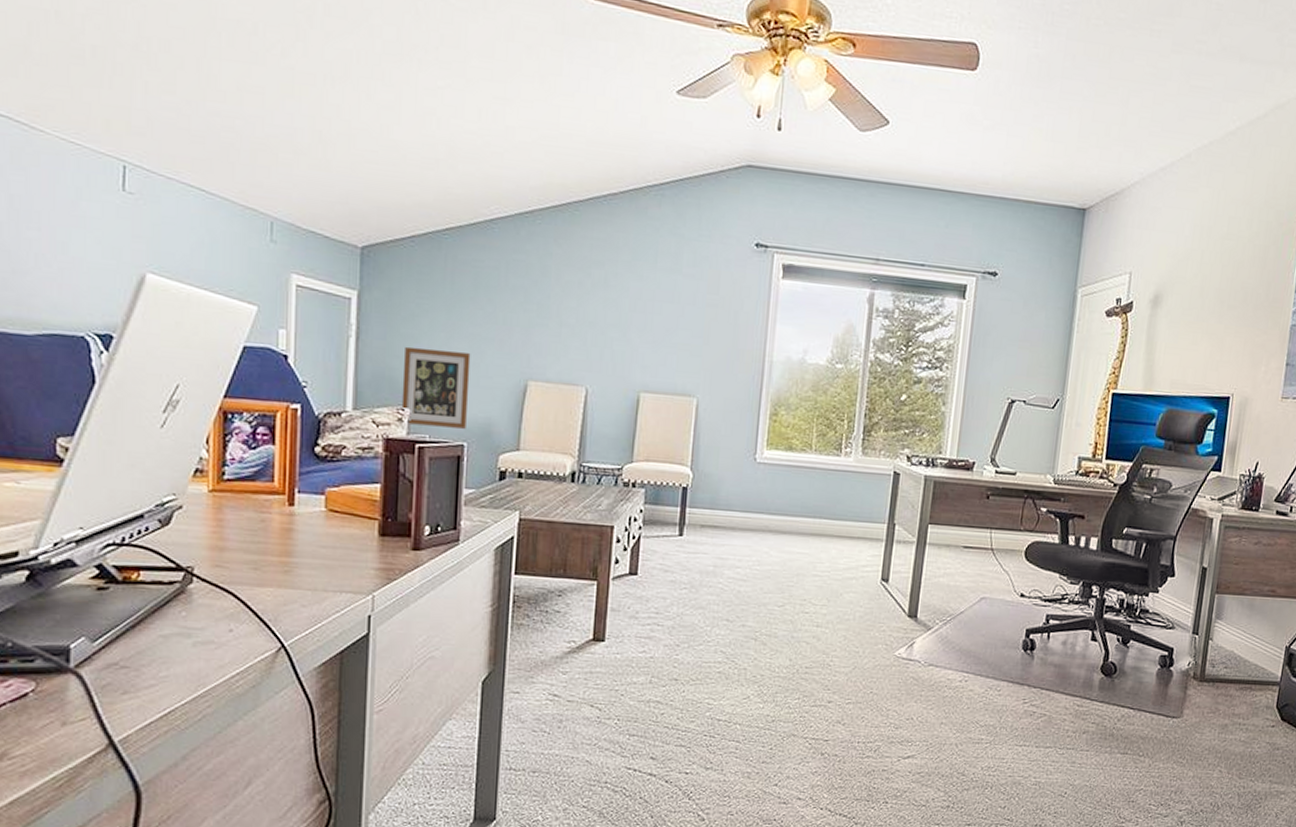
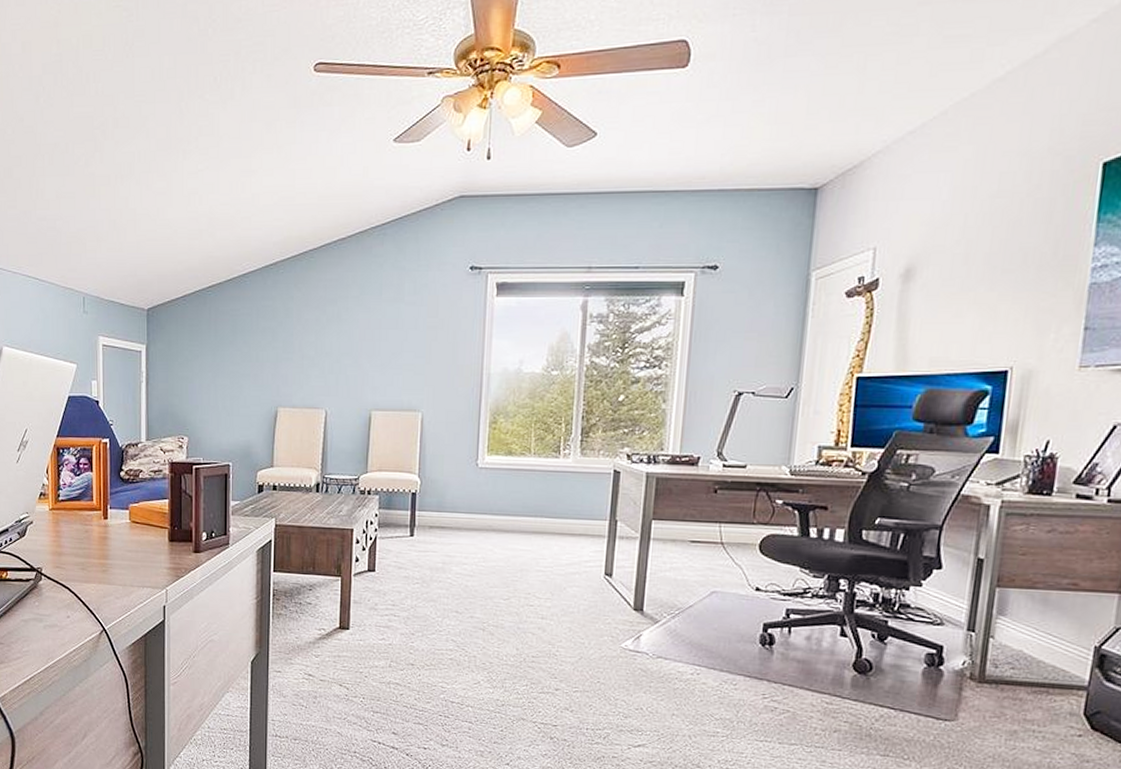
wall art: present [401,346,471,429] -> none [181,386,232,451]

